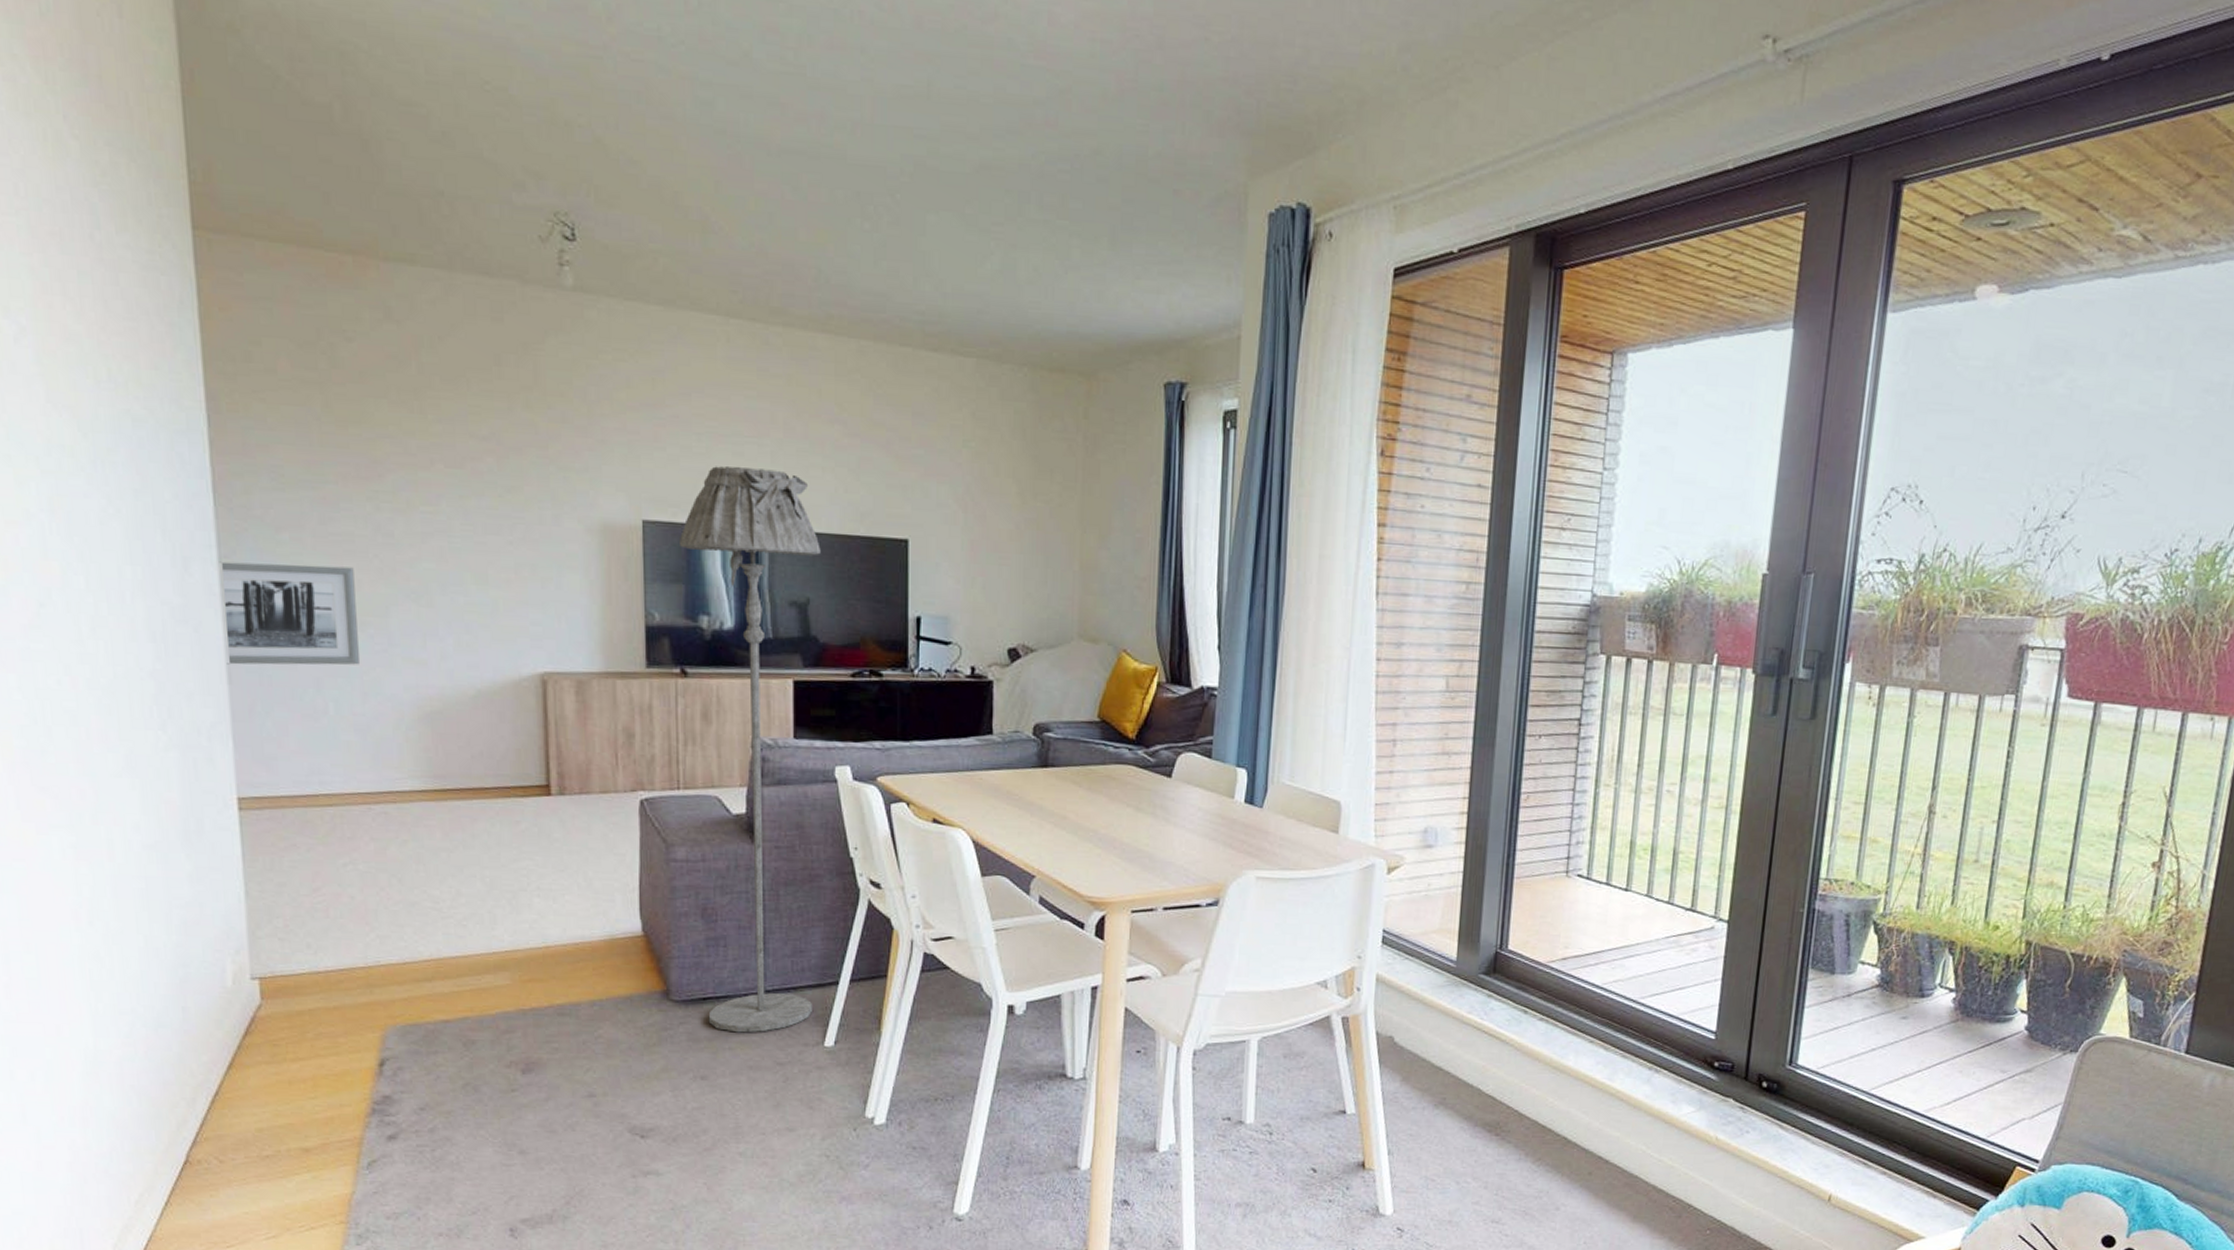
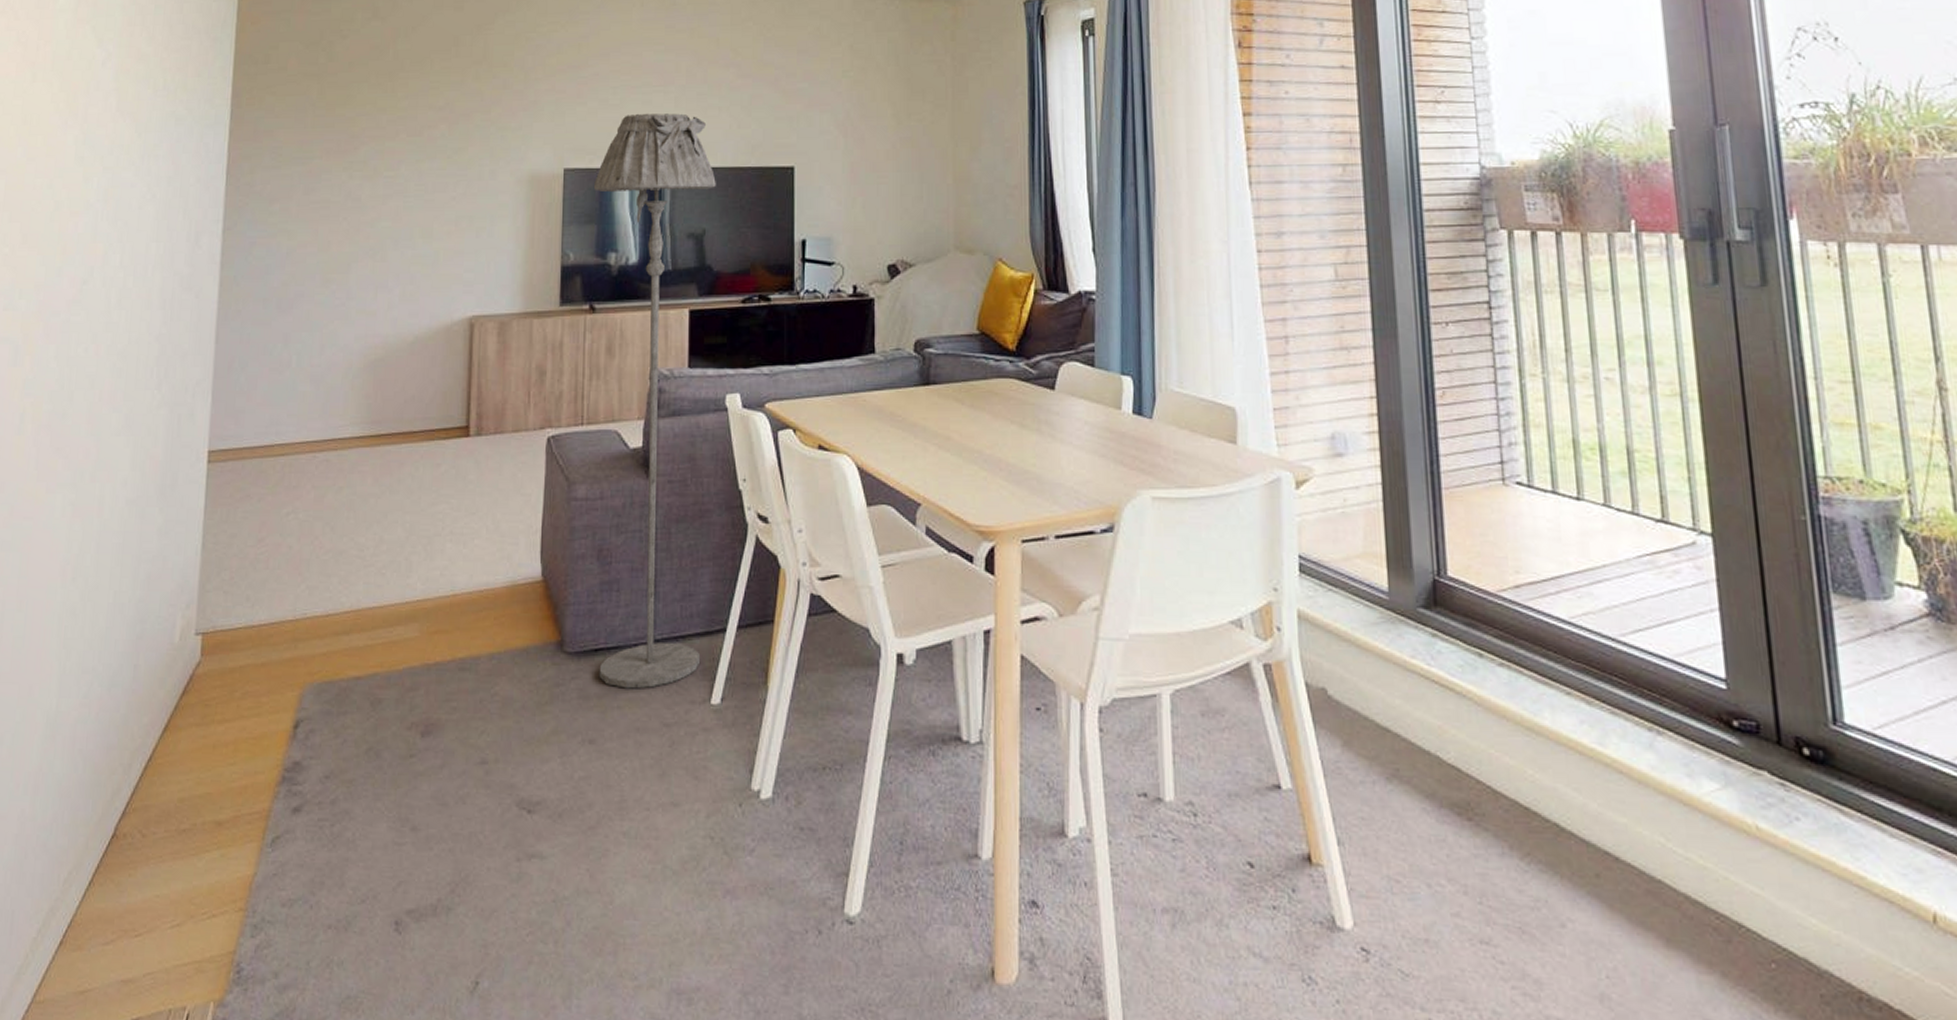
wall art: present [219,561,361,665] -> none [216,230,326,325]

